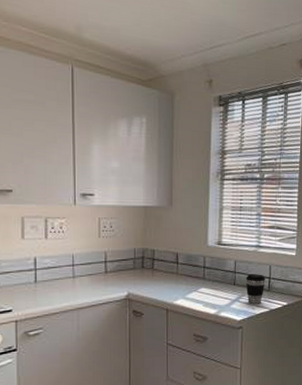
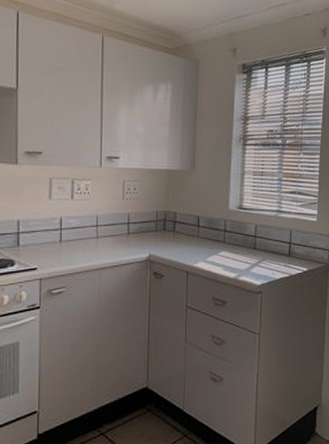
coffee cup: present [245,274,265,304] -> none [265,239,286,268]

